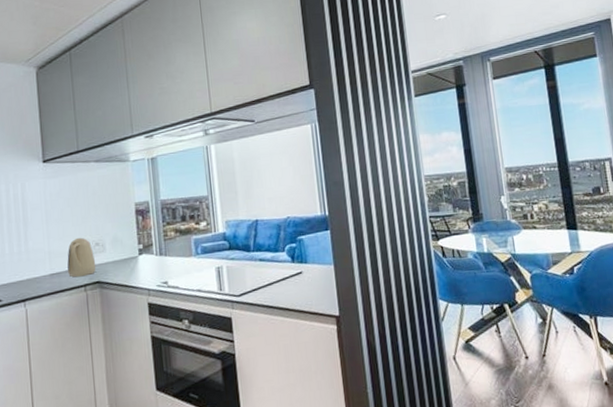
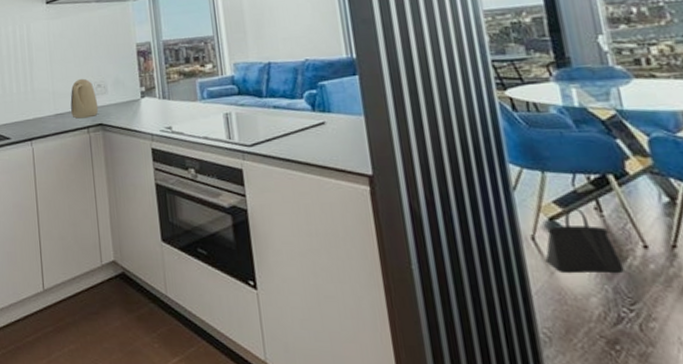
handbag: none [462,331,513,383] -> present [545,207,624,272]

